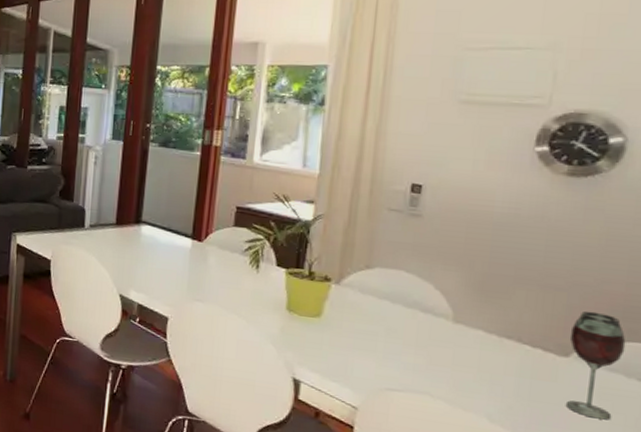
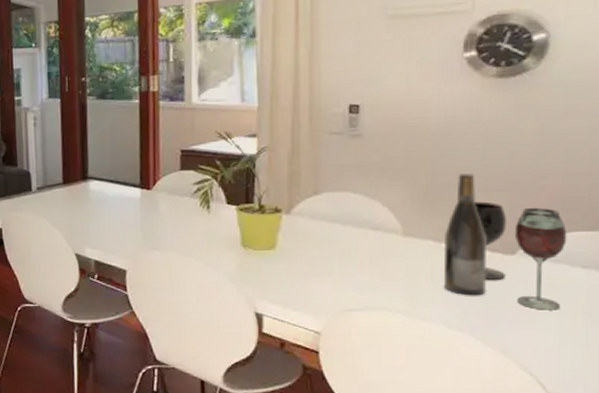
wine bottle: none [491,266,540,394] -> present [443,172,487,296]
wine glass: none [530,297,564,381] -> present [474,201,508,280]

